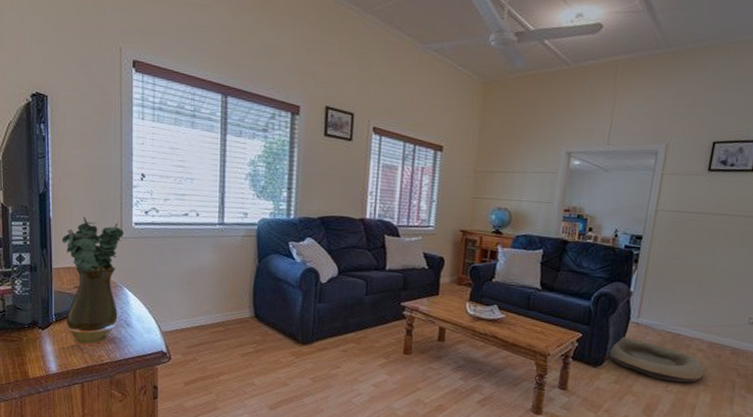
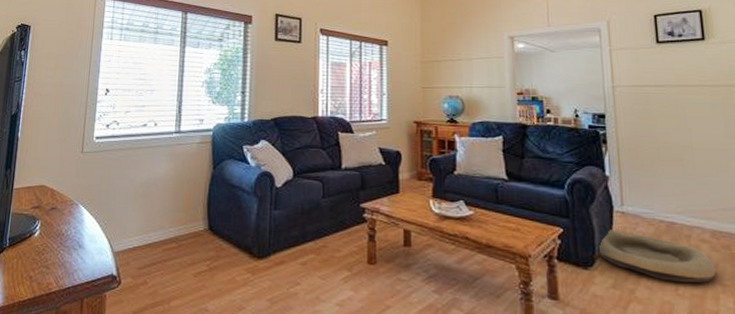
vase: present [61,217,123,345] -> none [19,135,85,271]

